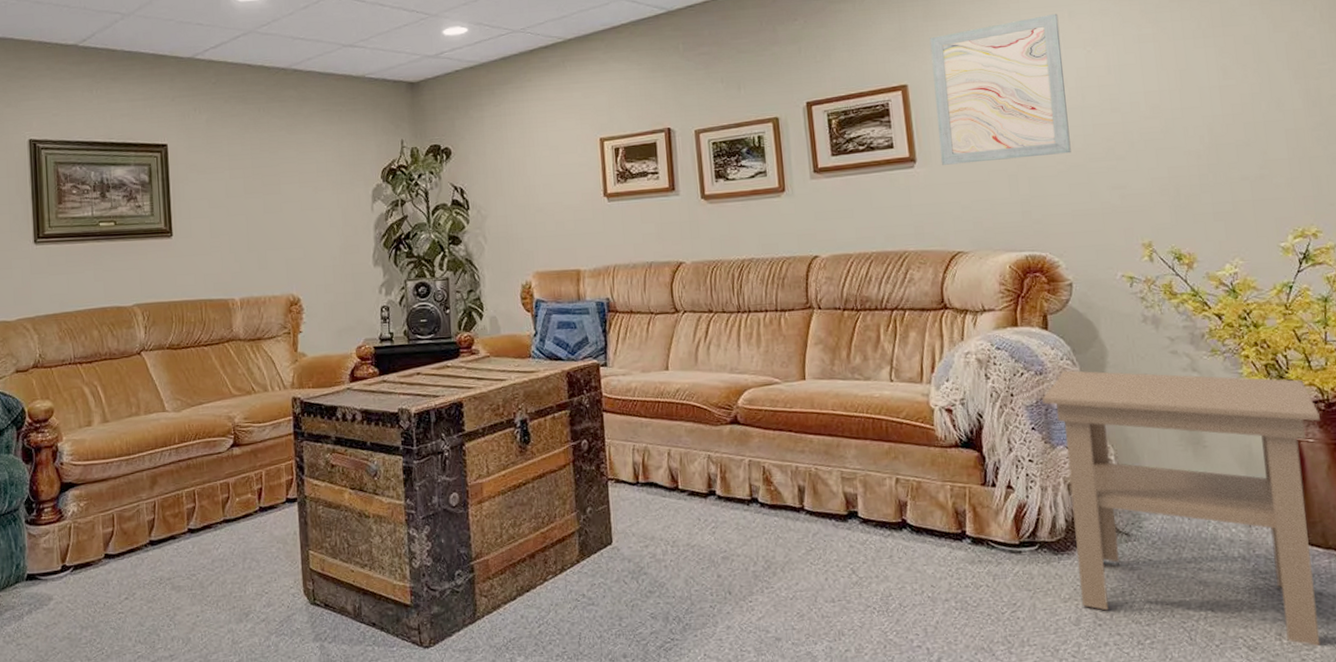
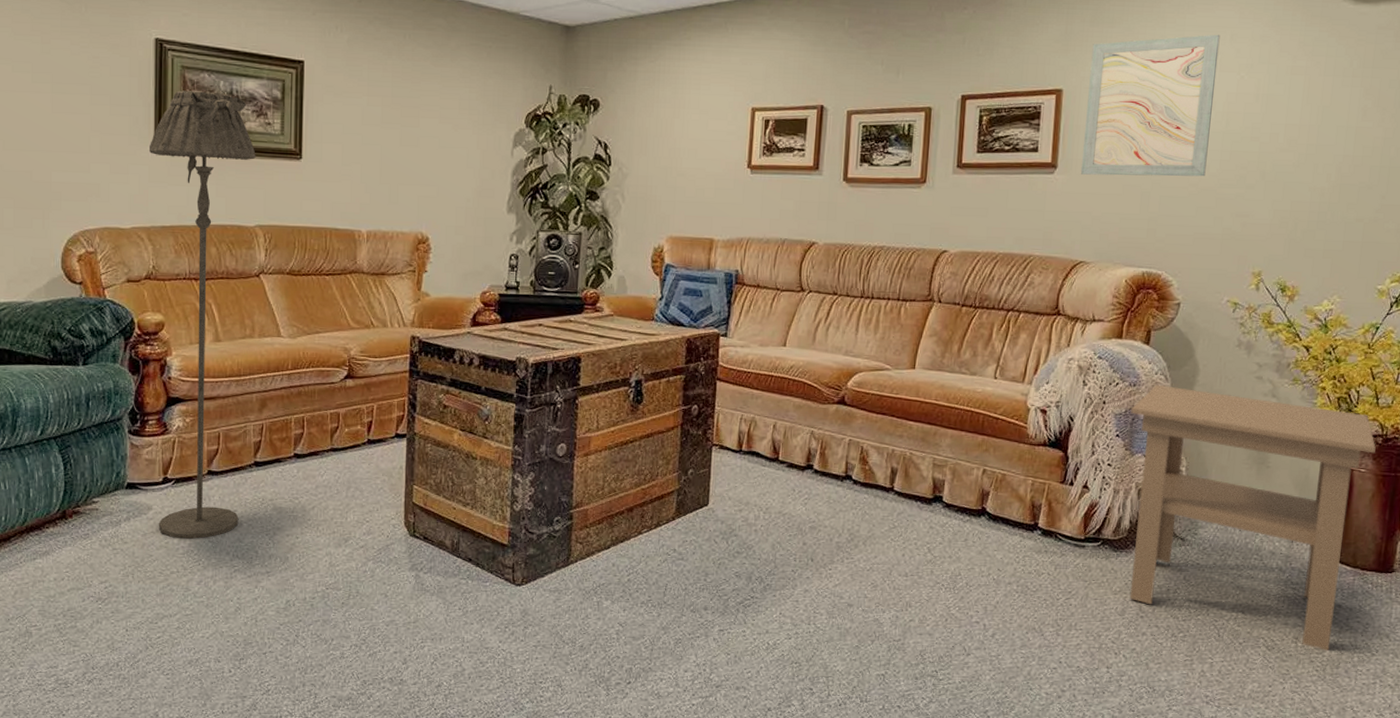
floor lamp: none [30,182,139,628] -> present [150,90,256,539]

